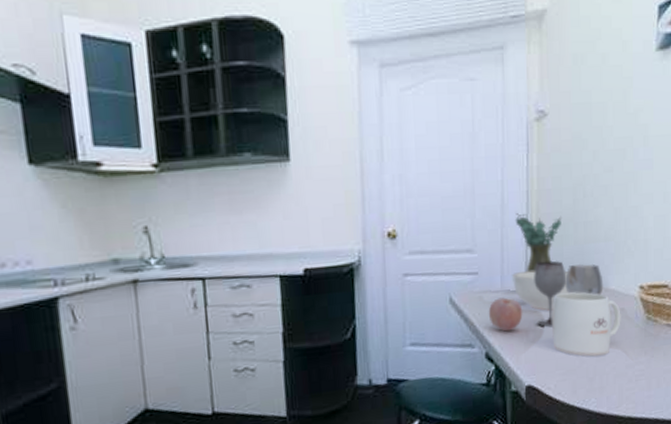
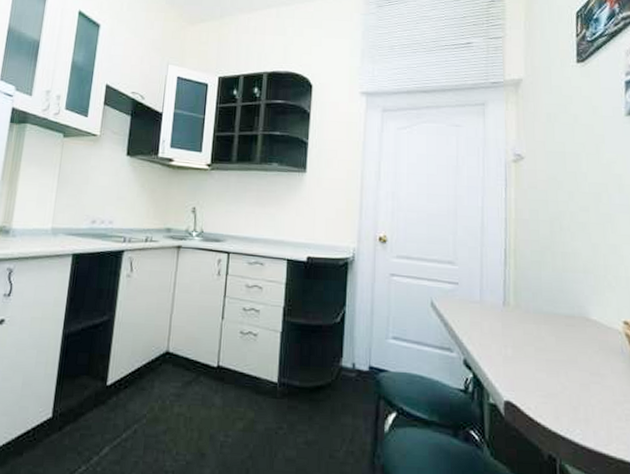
fruit: present [488,297,523,332] -> none [467,309,502,343]
bowl: present [512,270,568,311] -> none [491,288,547,330]
vase: present [515,213,562,273] -> none [494,236,539,291]
wineglass: present [534,260,604,328] -> none [512,282,585,347]
mug: present [552,292,621,357] -> none [531,314,606,386]

